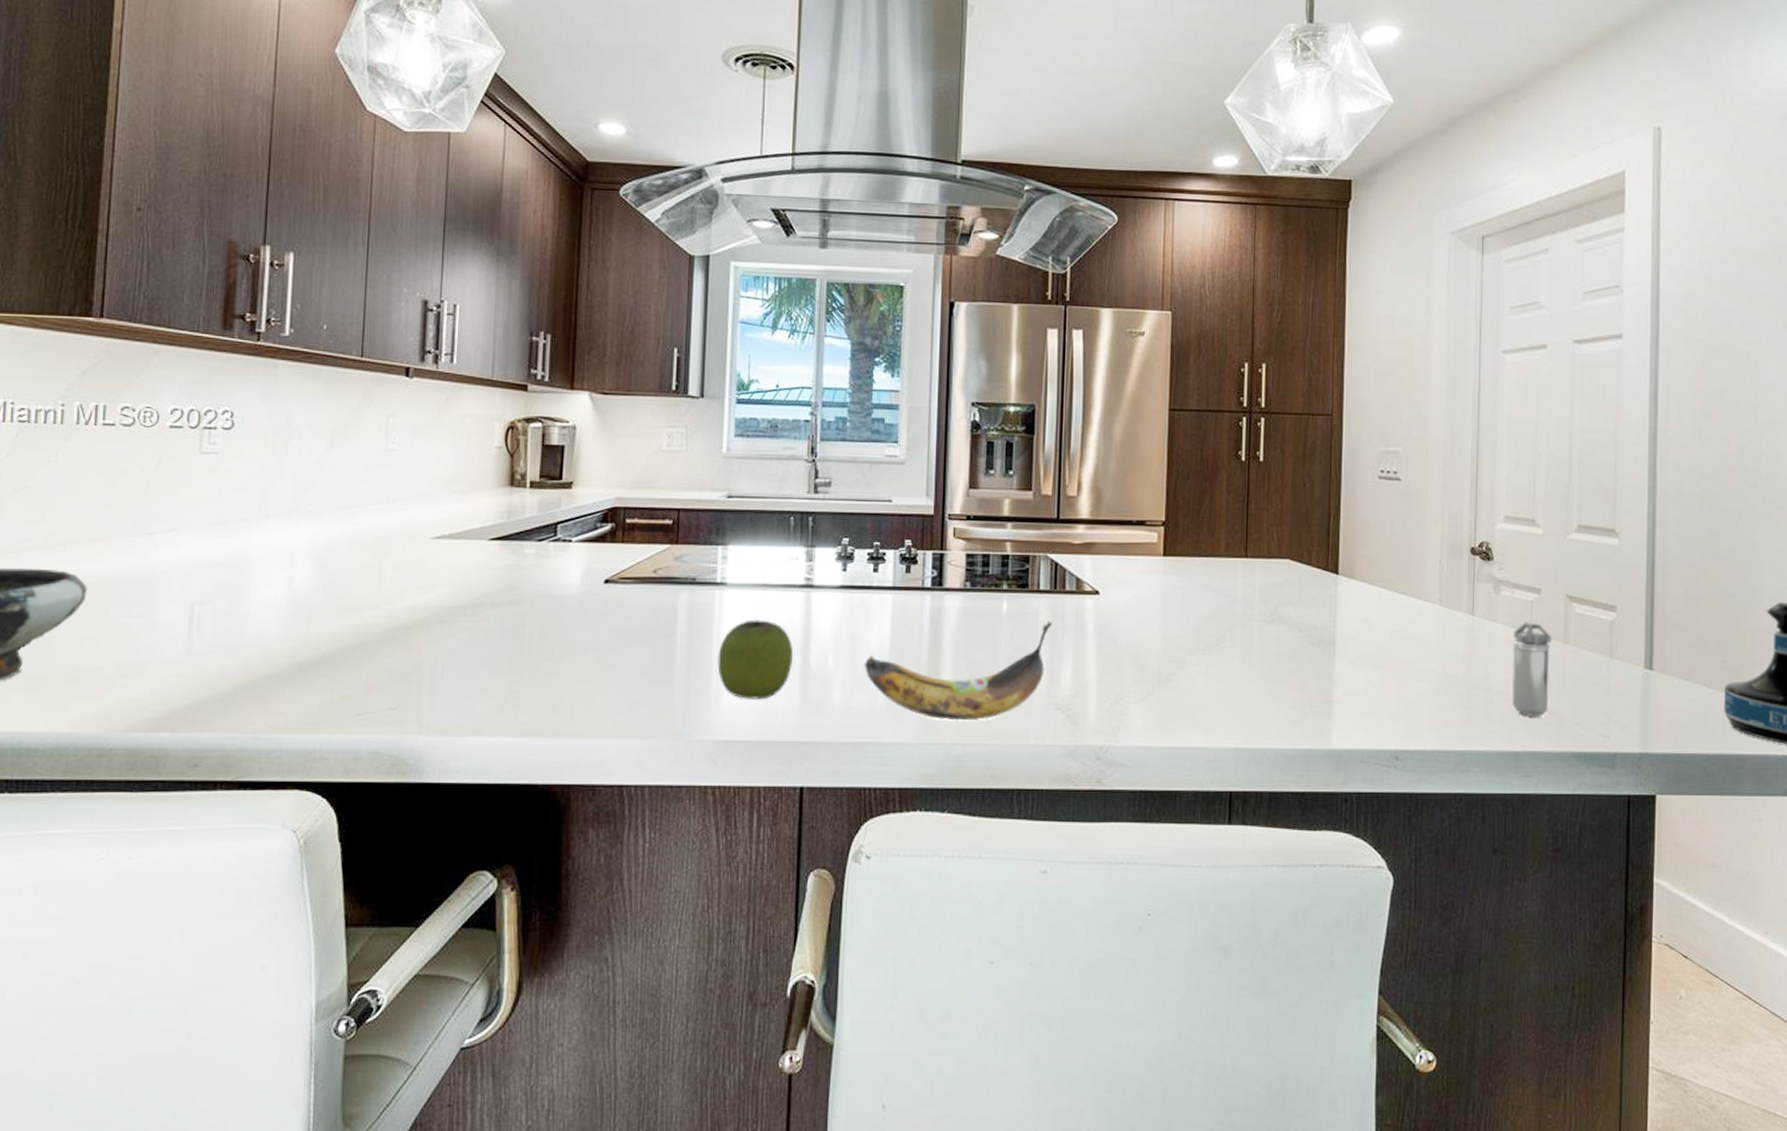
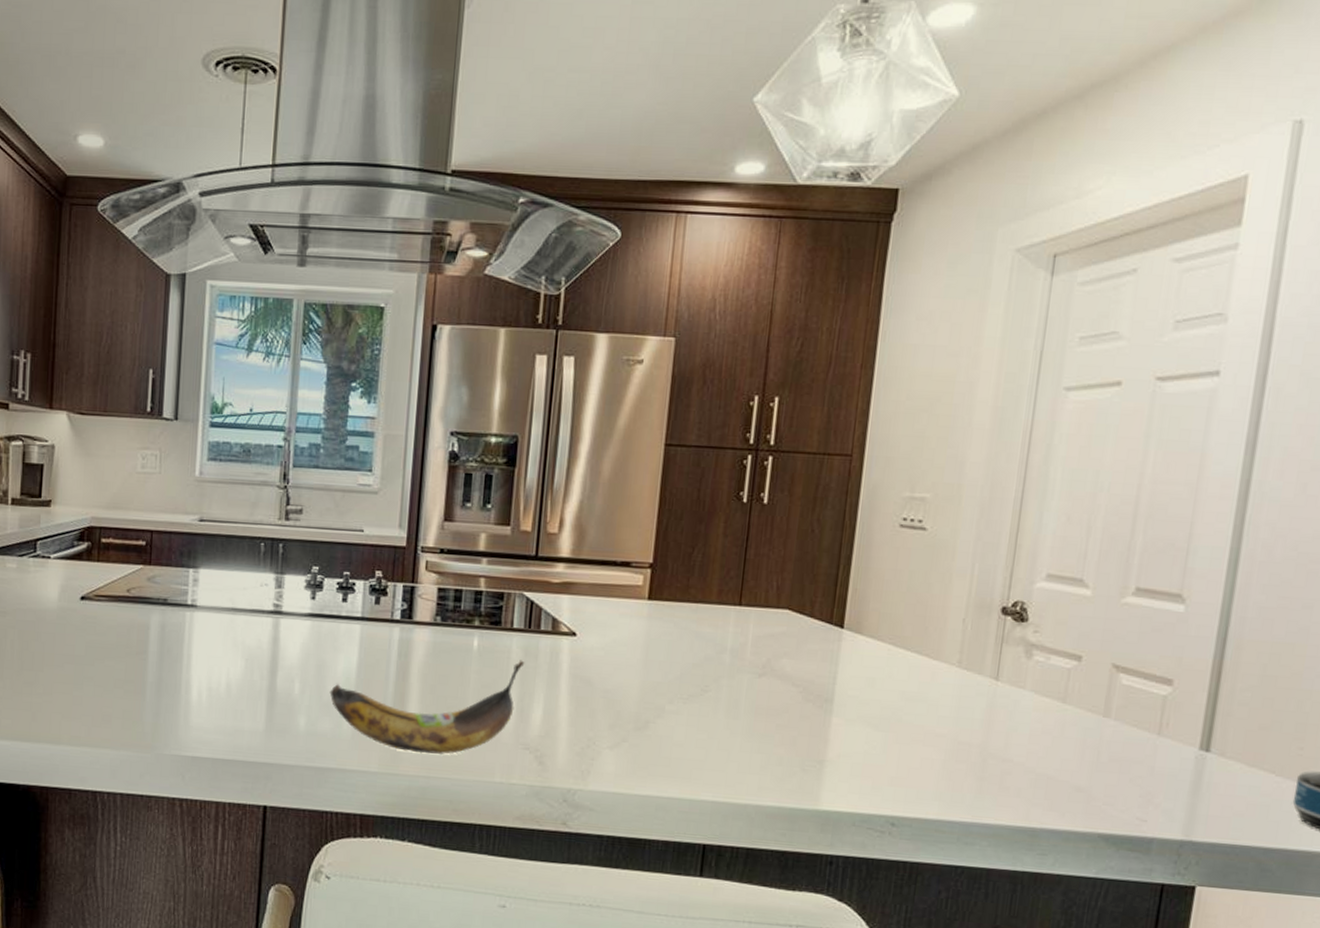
apple: present [717,619,794,700] -> none [186,642,261,720]
shaker: present [1512,622,1551,717] -> none [1033,691,1089,794]

